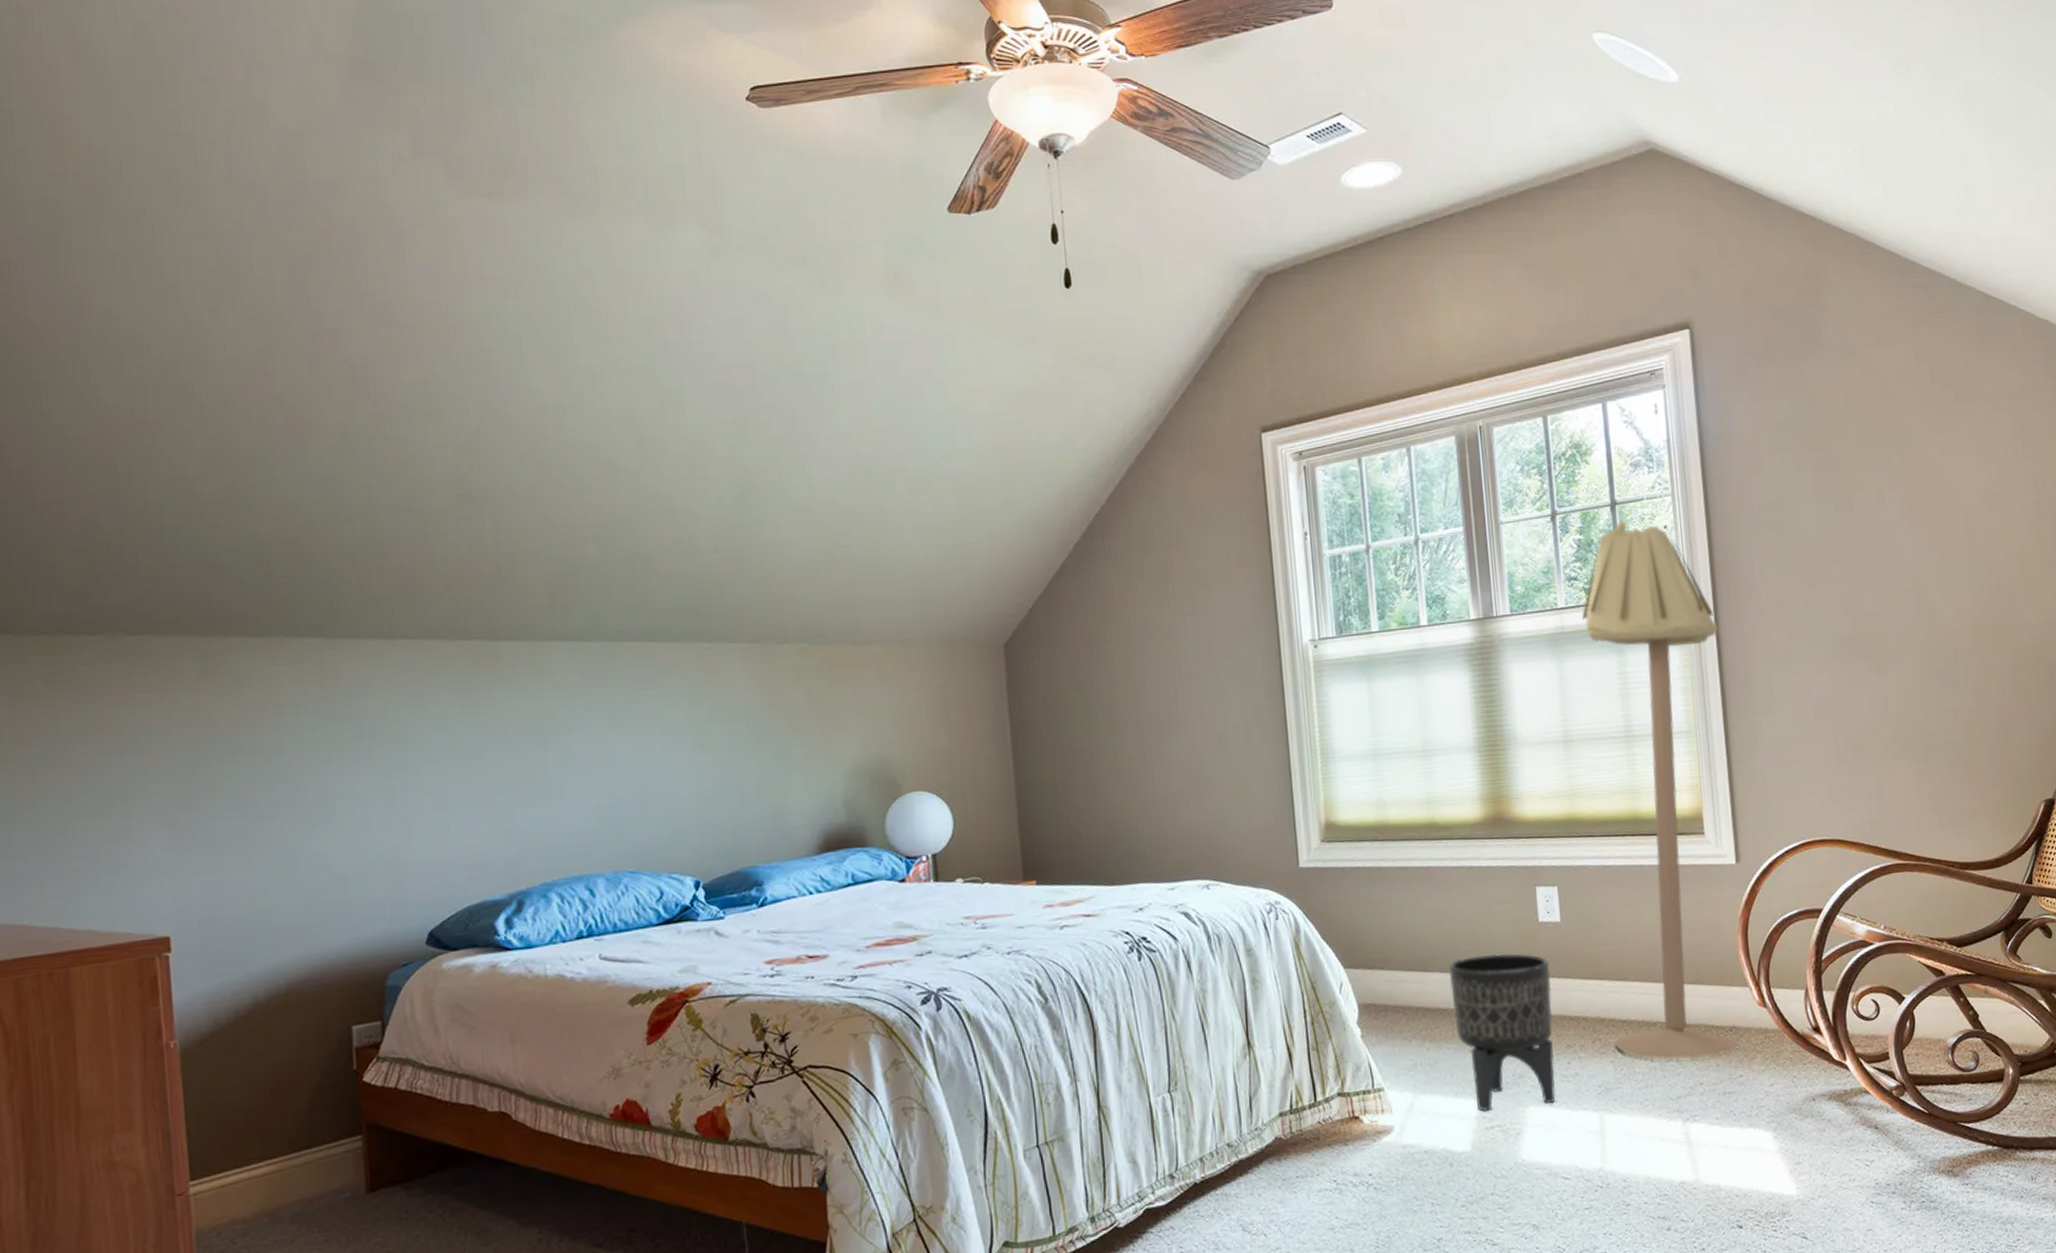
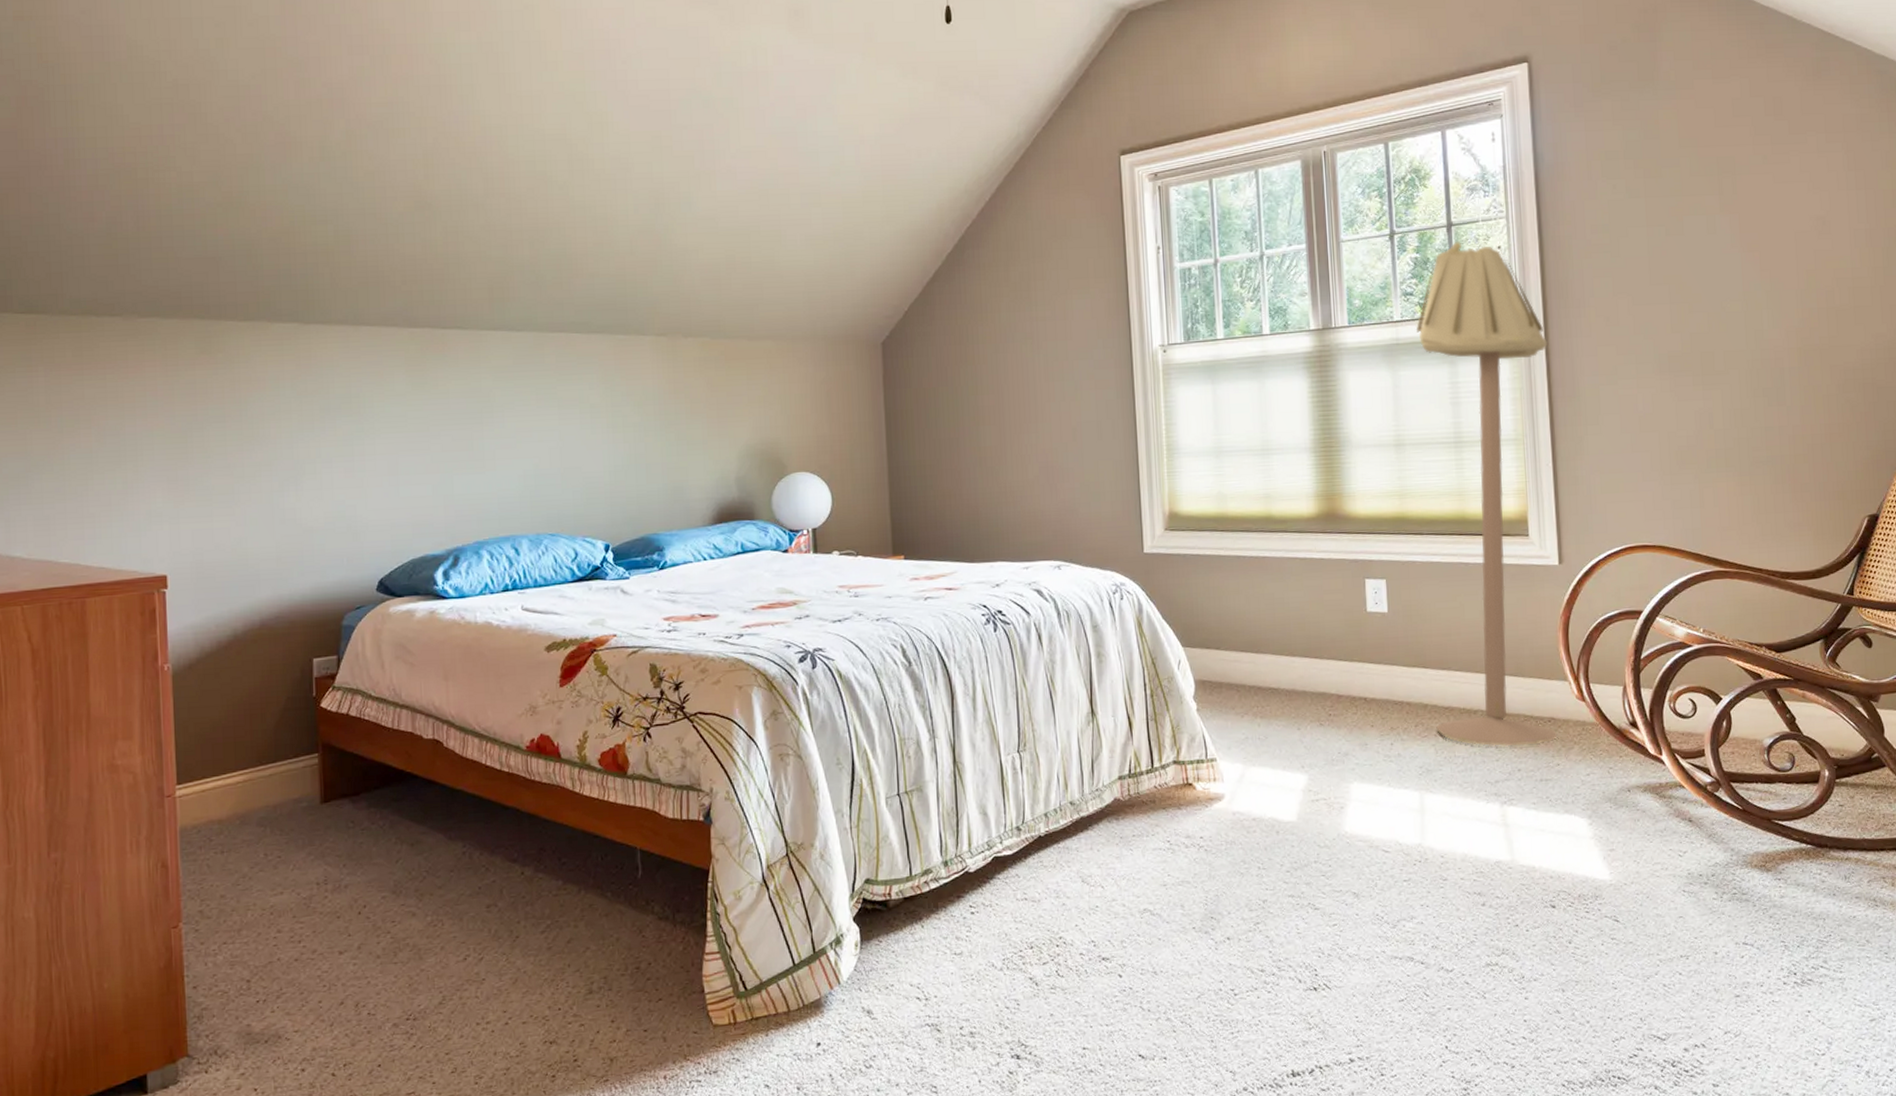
planter: present [1448,953,1556,1113] -> none [1280,639,1379,786]

